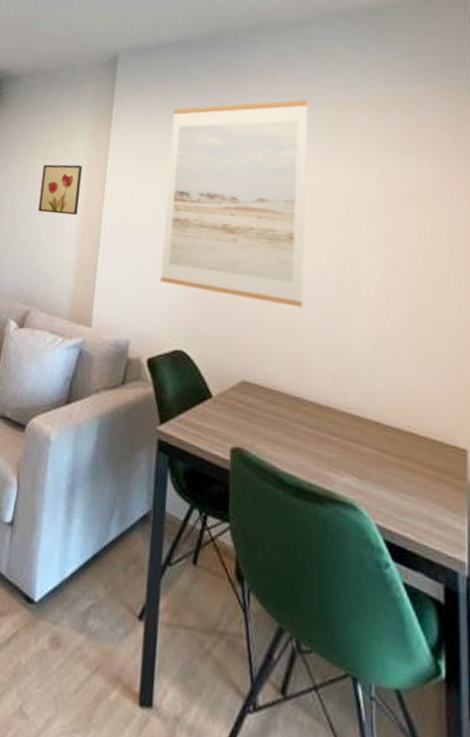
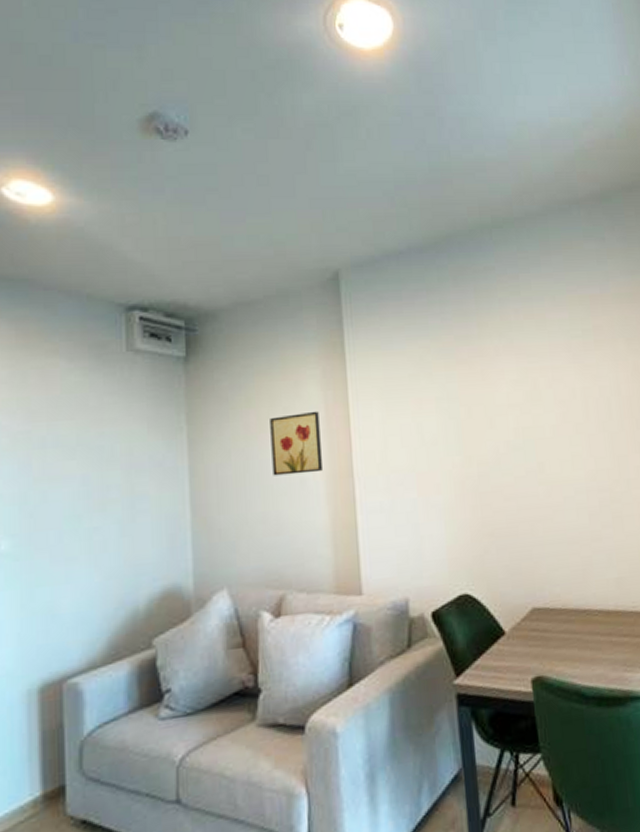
wall art: present [159,99,308,308] -> none [414,300,580,527]

